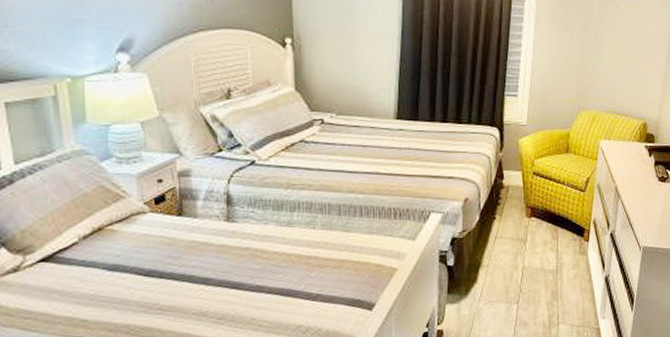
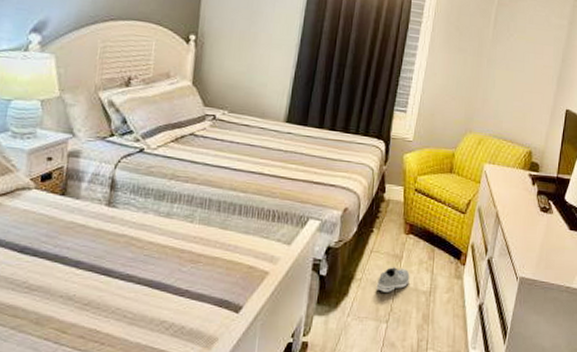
sneaker: none [503,249,536,275] -> present [376,266,410,292]

